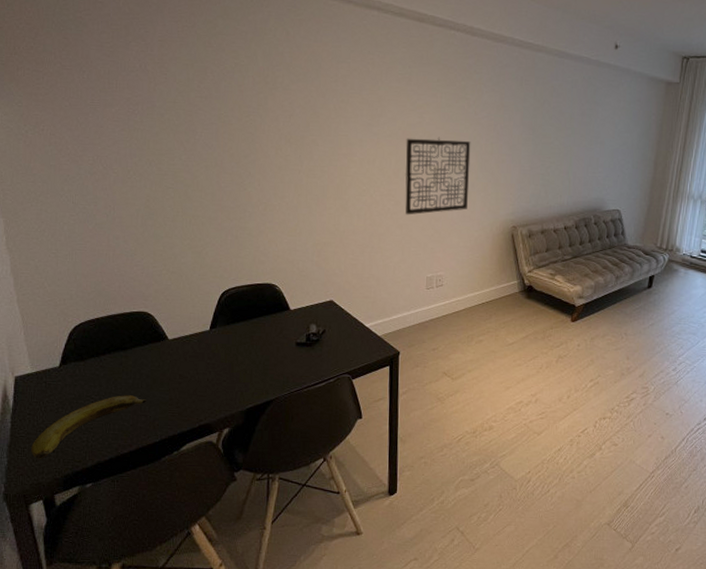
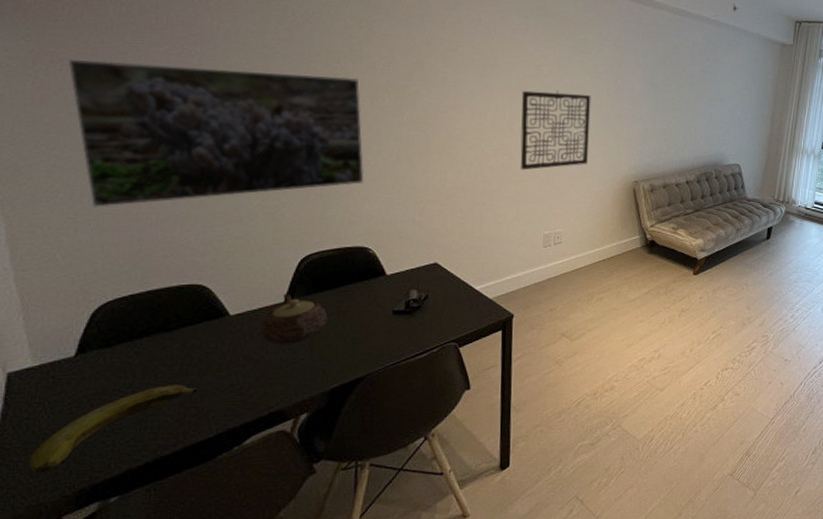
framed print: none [49,120,271,245] -> present [69,58,365,207]
teapot: none [192,322,244,367] -> present [261,293,328,344]

